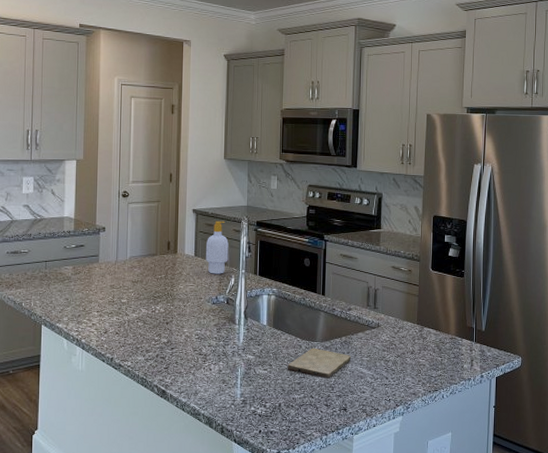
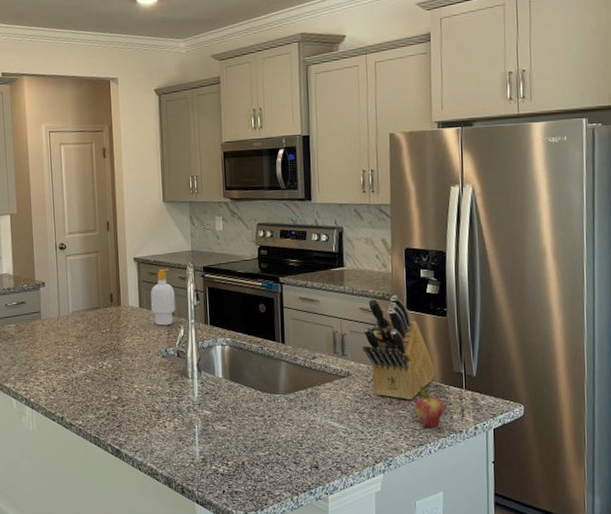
cutting board: present [287,348,352,378] -> none [248,401,320,433]
knife block: none [392,256,451,351] -> present [362,295,435,401]
fruit: none [432,338,457,375] -> present [414,386,444,428]

